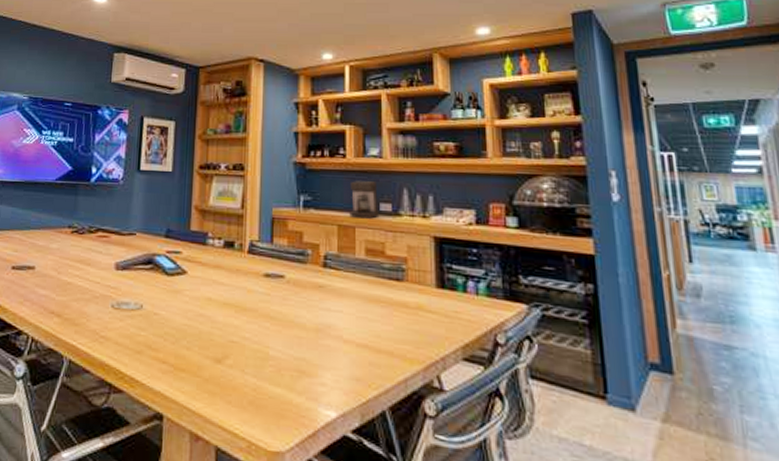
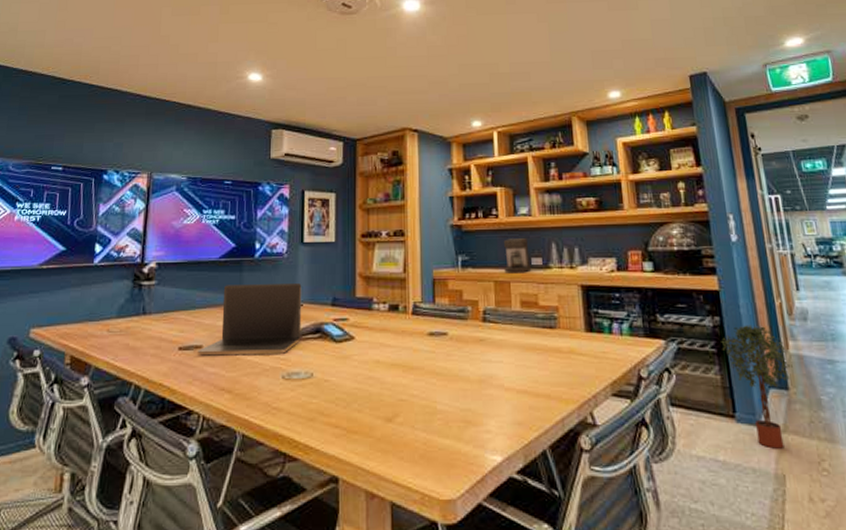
laptop computer: none [30,208,136,282] -> present [198,284,302,356]
potted tree: none [593,296,680,440] -> present [721,325,793,449]

